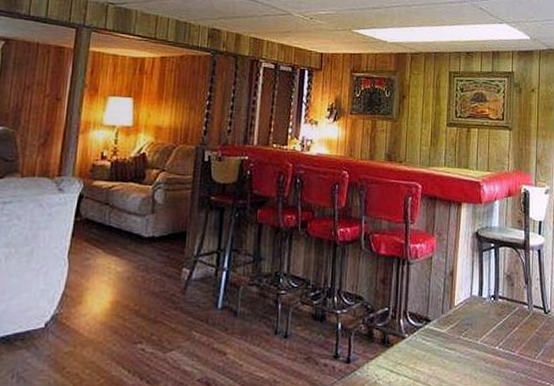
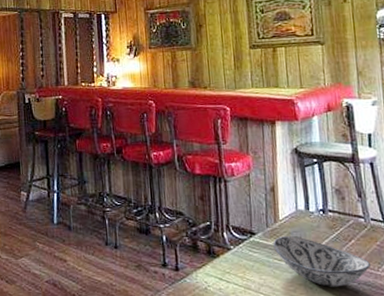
decorative bowl: none [446,323,530,376] -> present [273,236,372,287]

